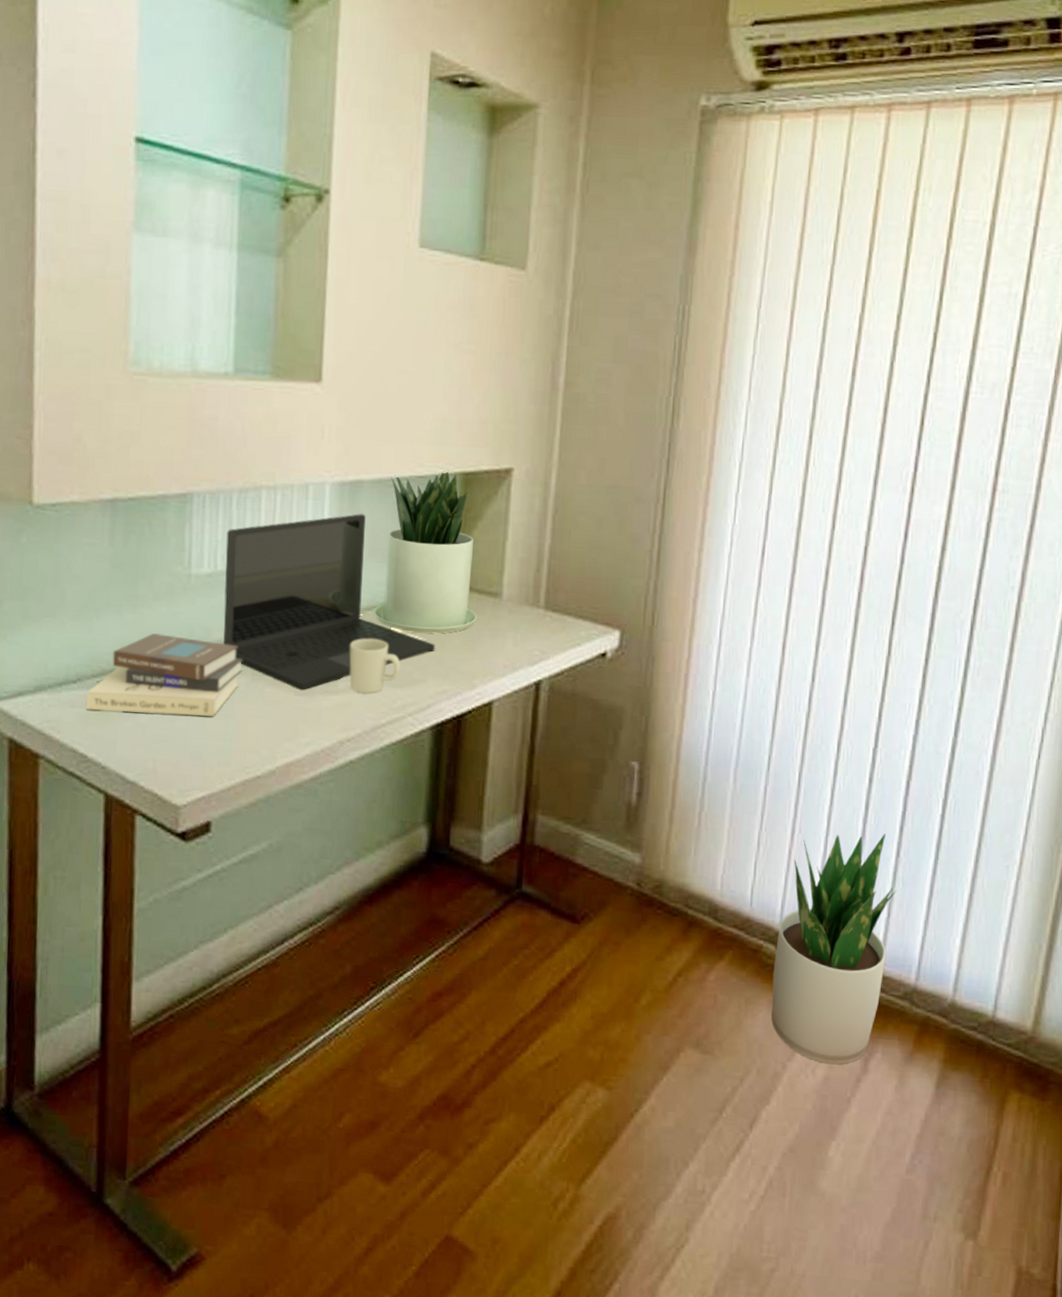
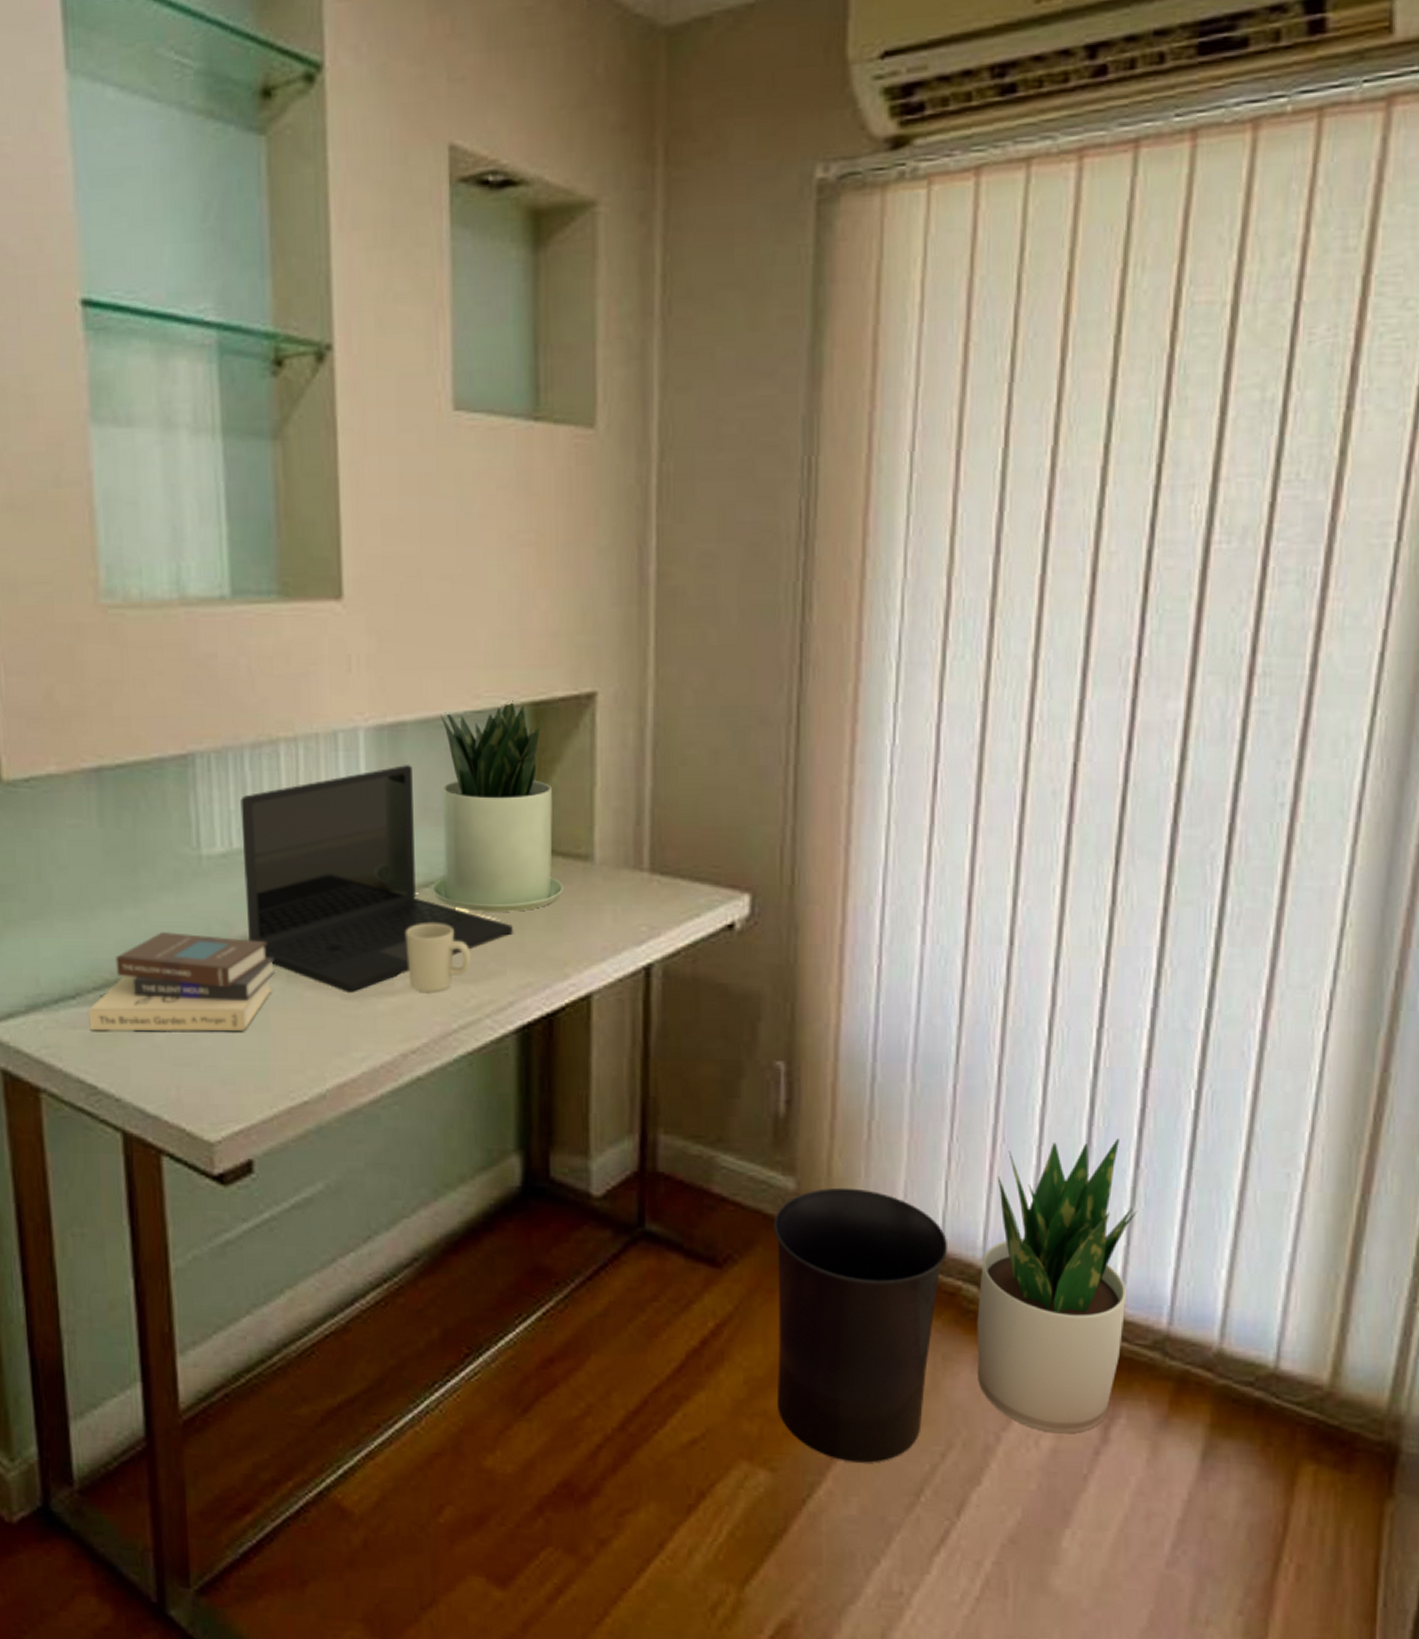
waste bin: none [616,863,755,1085] -> present [774,1187,949,1463]

